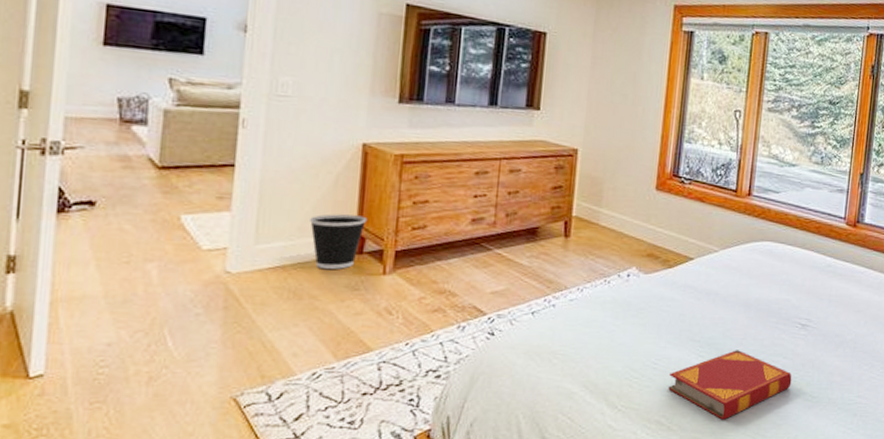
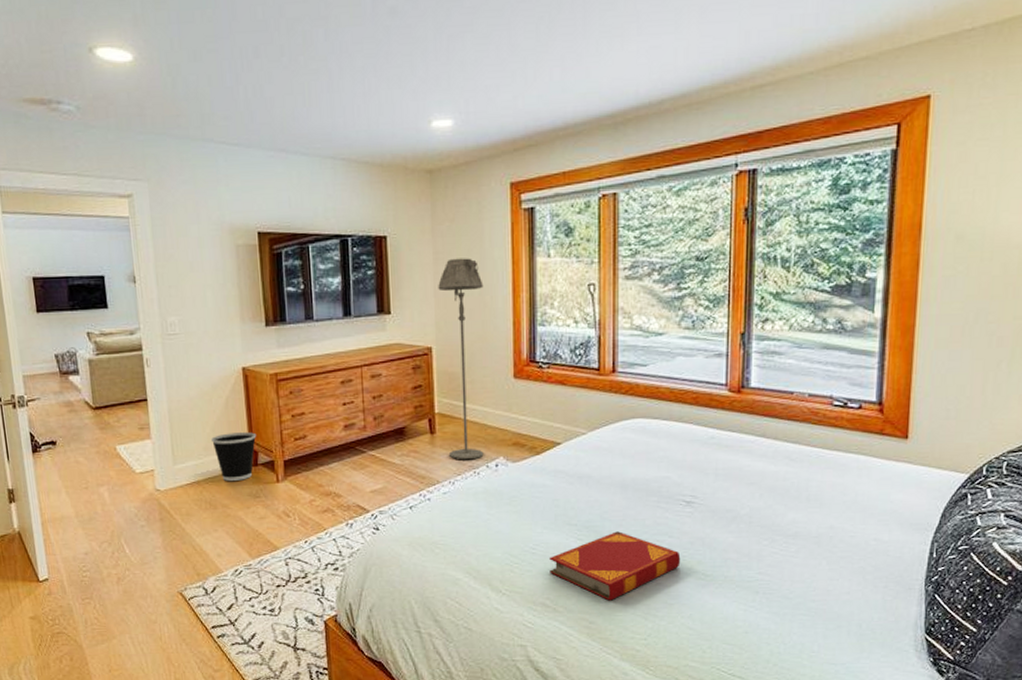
floor lamp: none [582,65,638,268] -> present [438,258,484,460]

